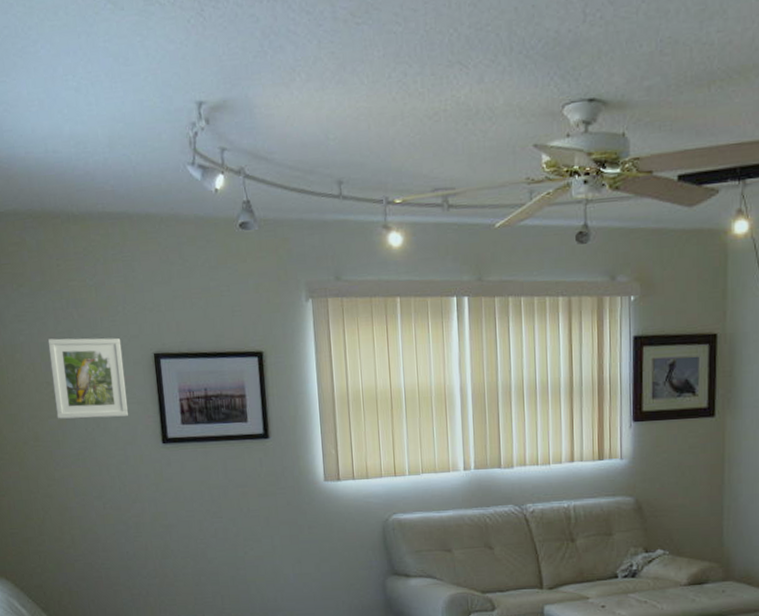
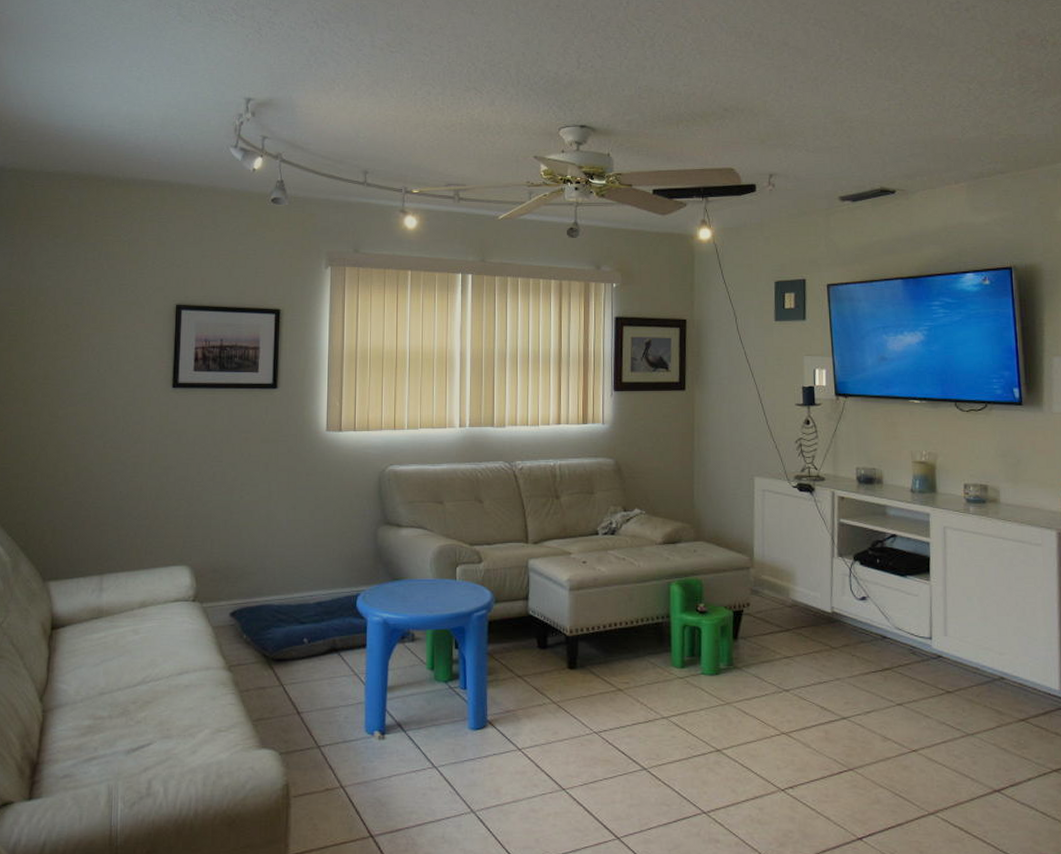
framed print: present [47,338,128,419] -> none [70,285,146,361]

